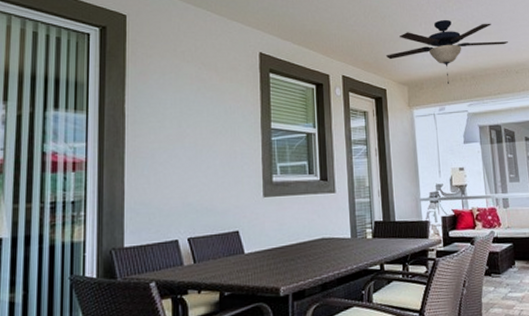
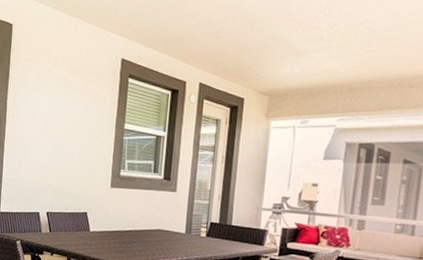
ceiling fan: present [385,19,508,85] -> none [249,24,408,97]

